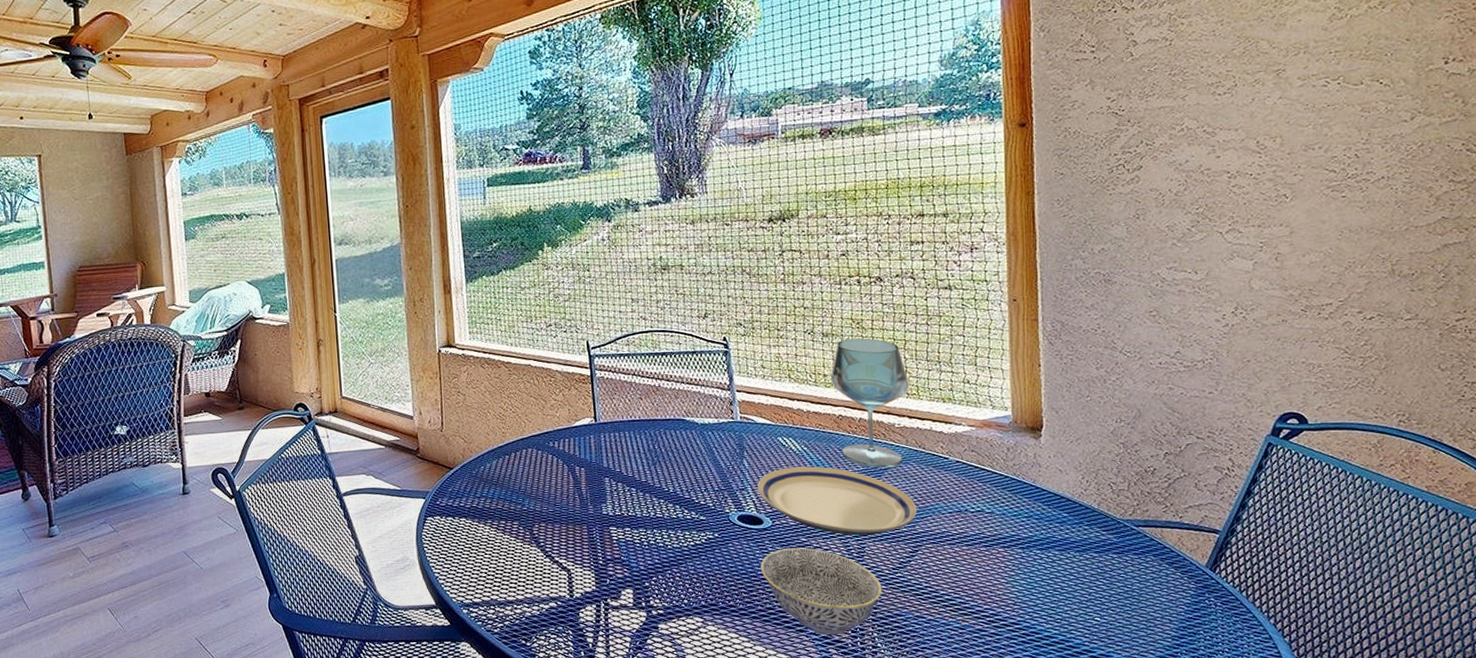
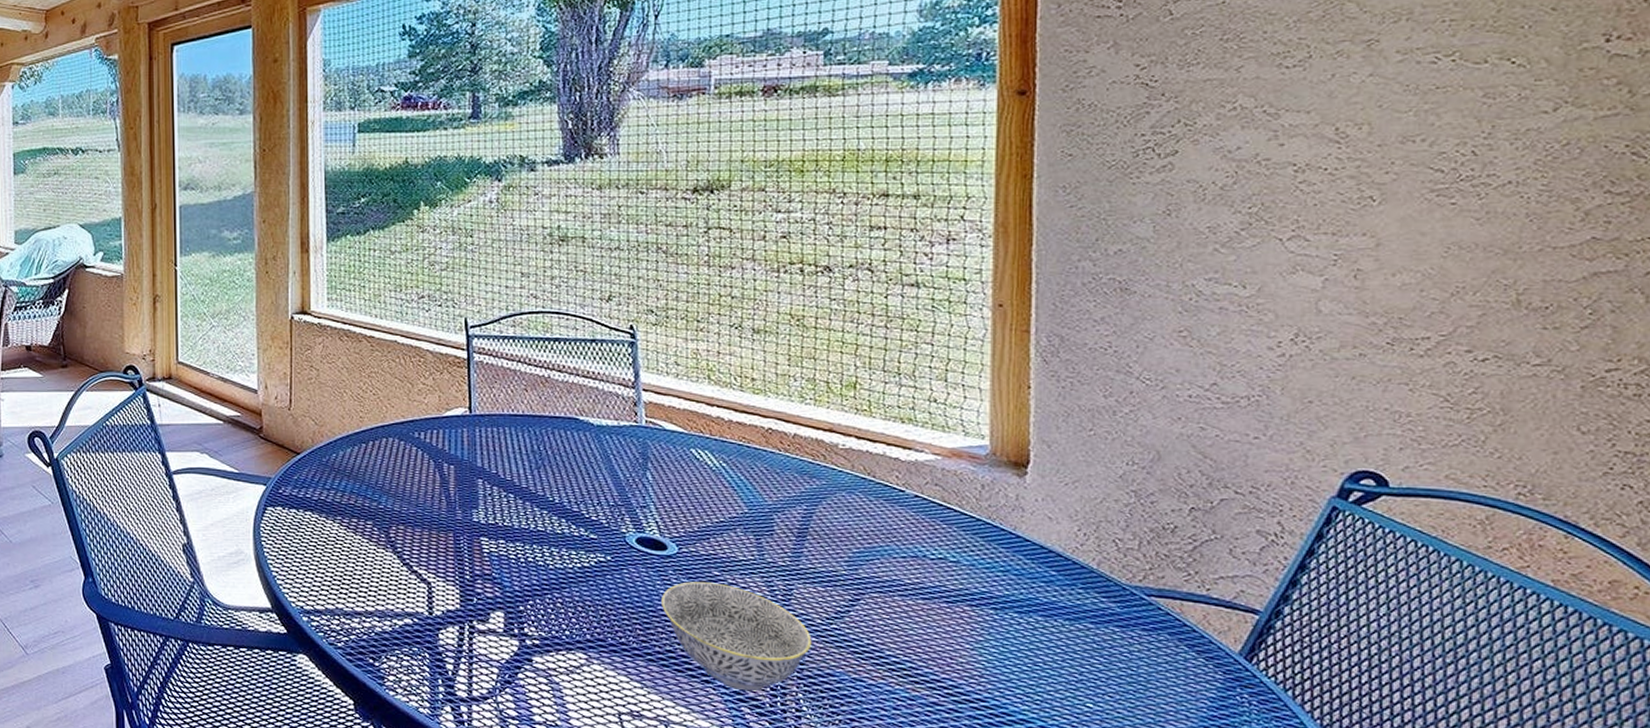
plate: present [757,466,917,536] -> none [662,485,862,576]
wine glass: present [830,338,910,468] -> none [760,338,860,497]

